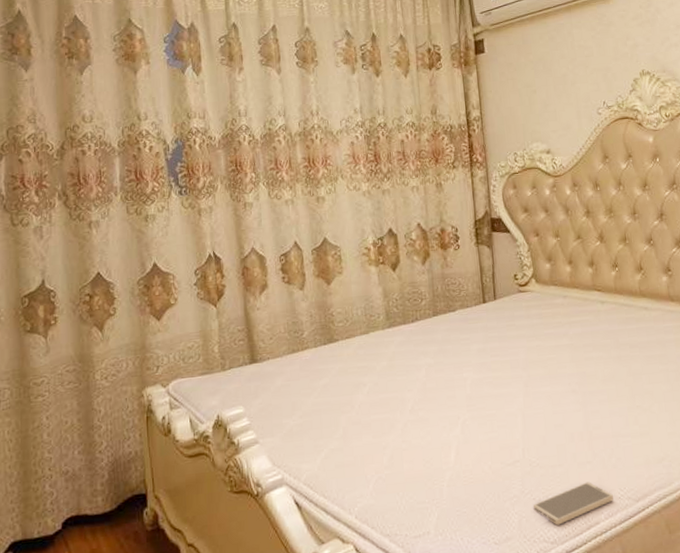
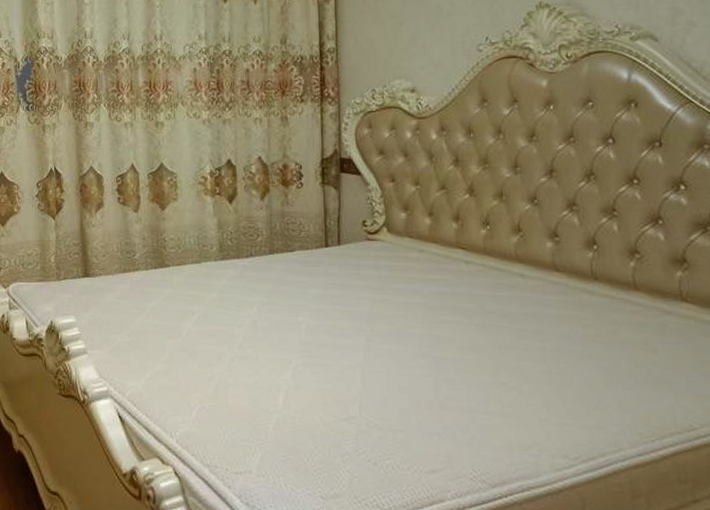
smartphone: present [534,481,613,525] -> none [368,454,464,494]

